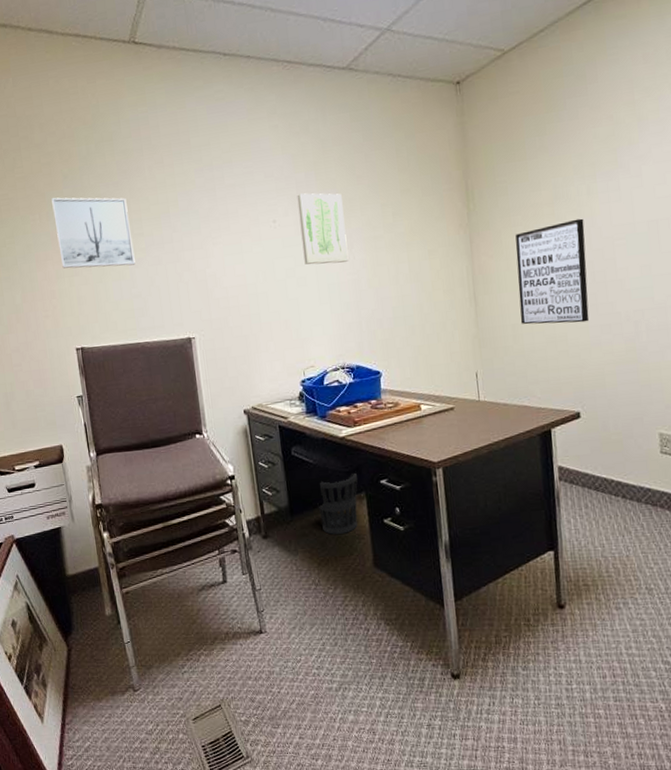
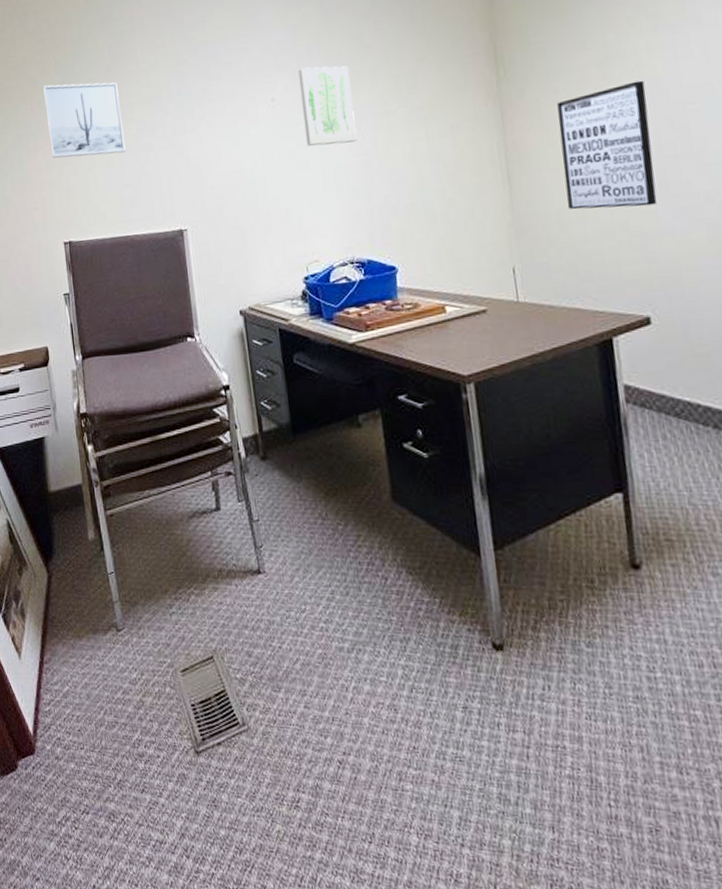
wastebasket: present [317,473,358,535] -> none [324,387,372,459]

